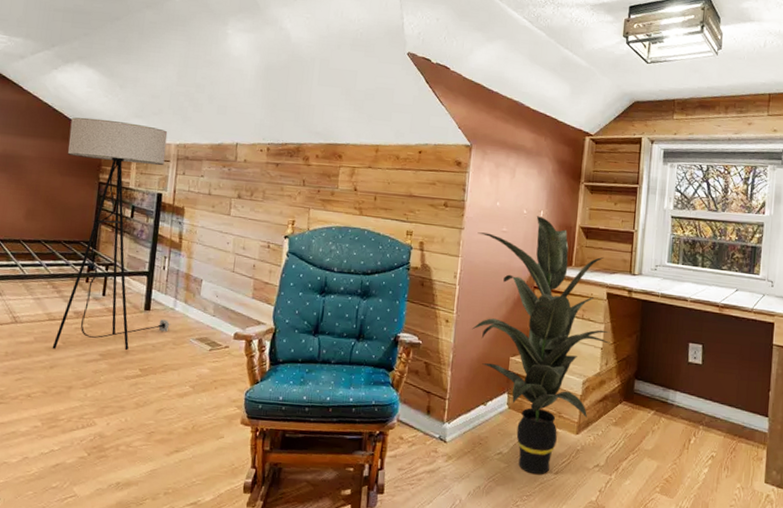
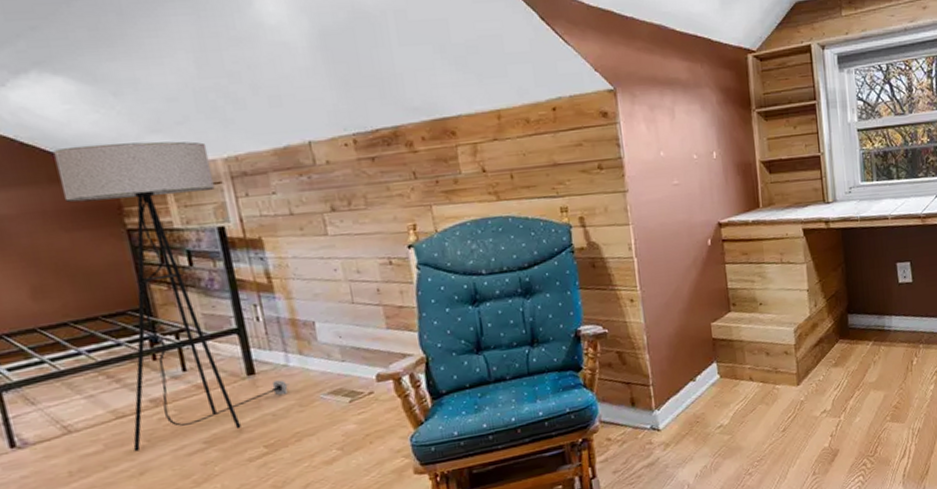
indoor plant: present [472,216,611,474] -> none [645,158,817,438]

